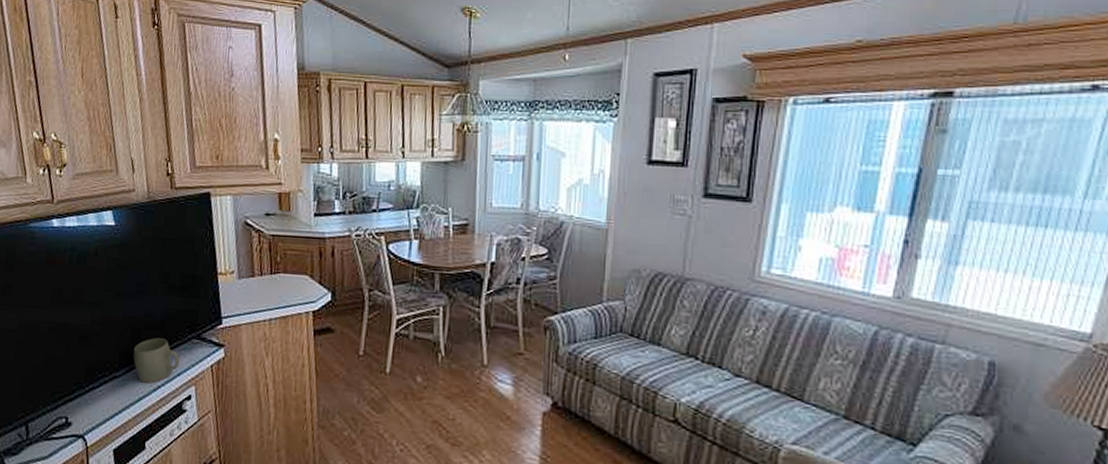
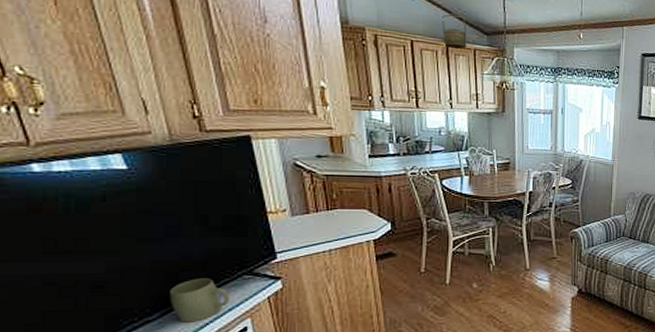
decorative basket: none [398,44,425,87] -> present [442,11,467,49]

